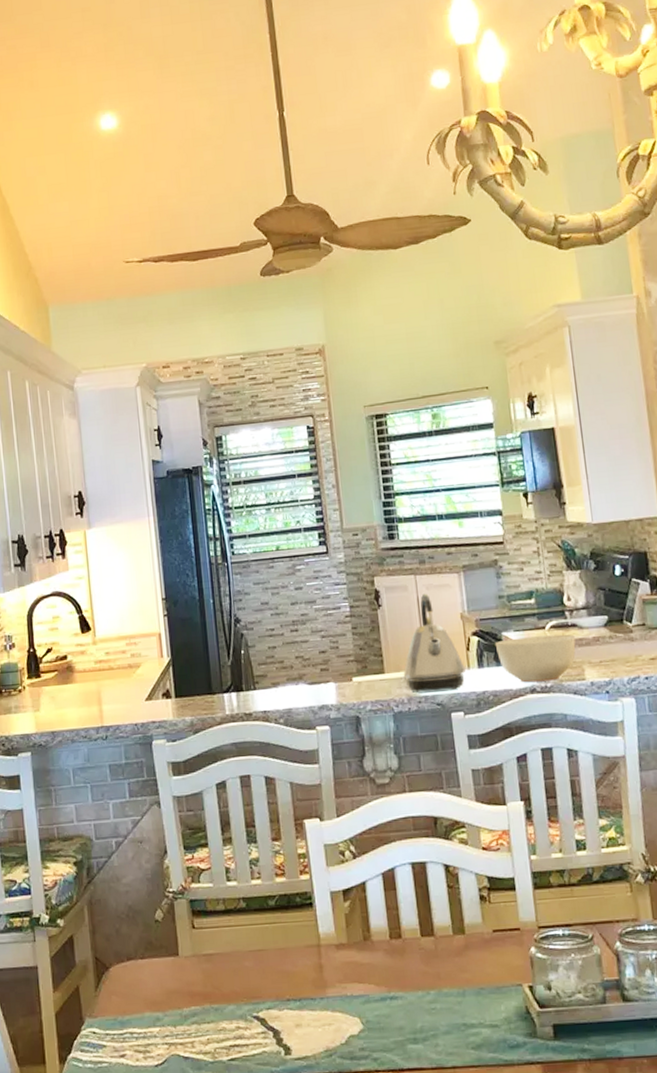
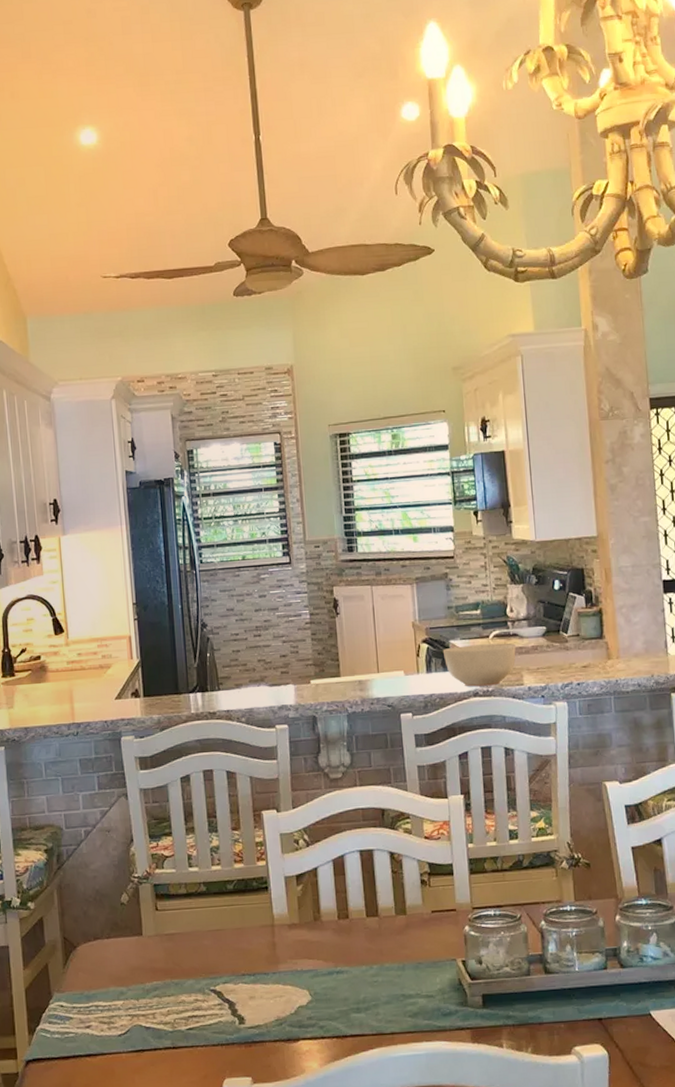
kettle: present [403,593,465,693] -> none [357,603,415,696]

